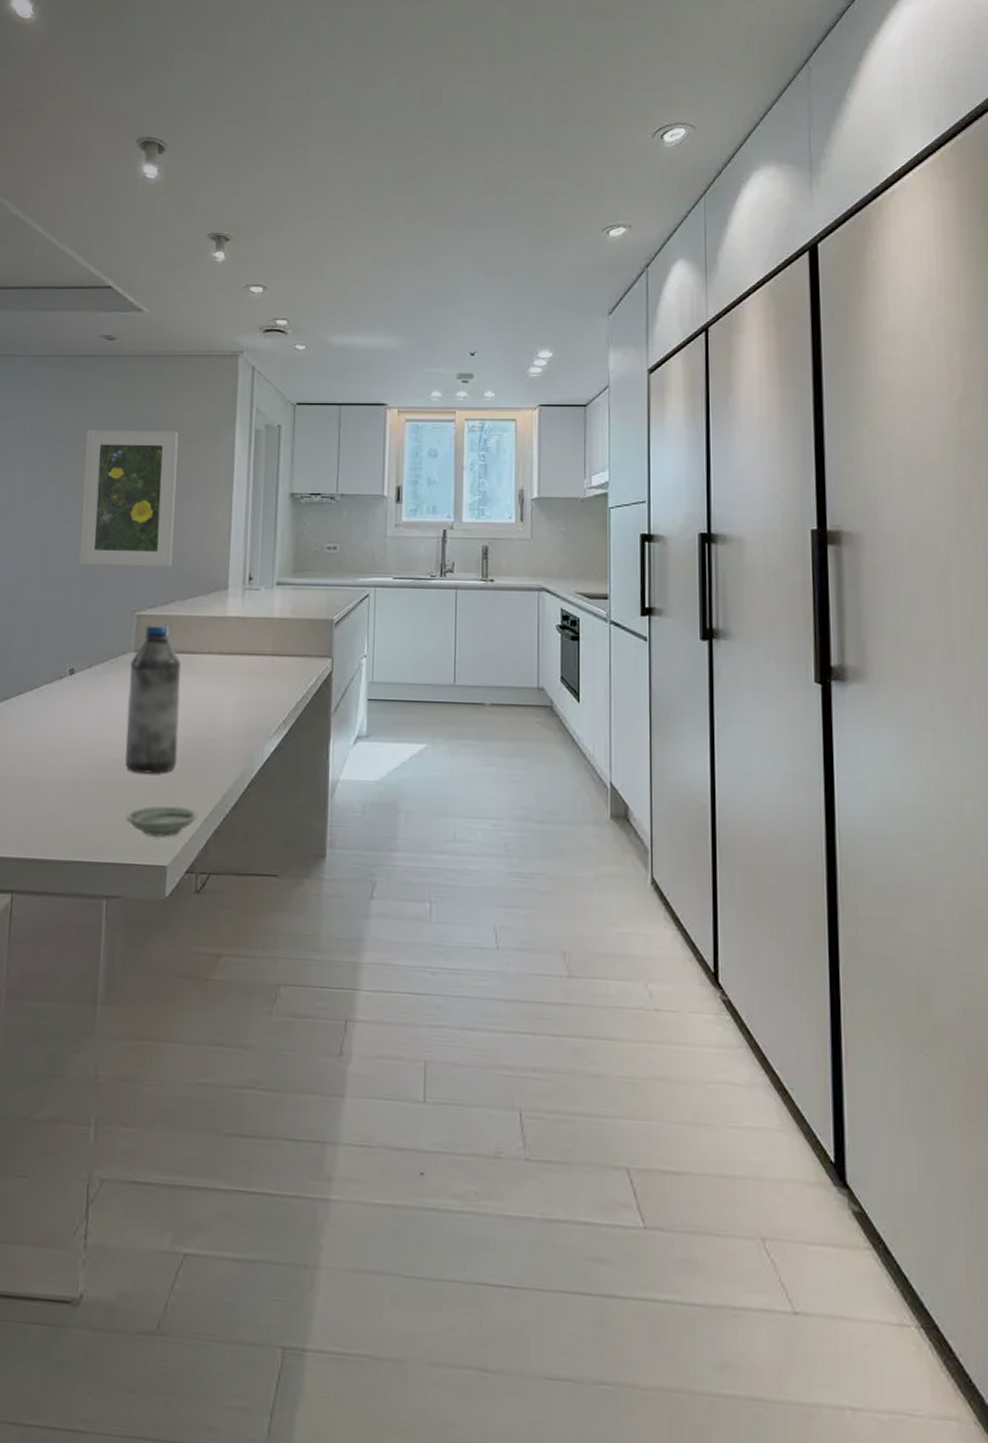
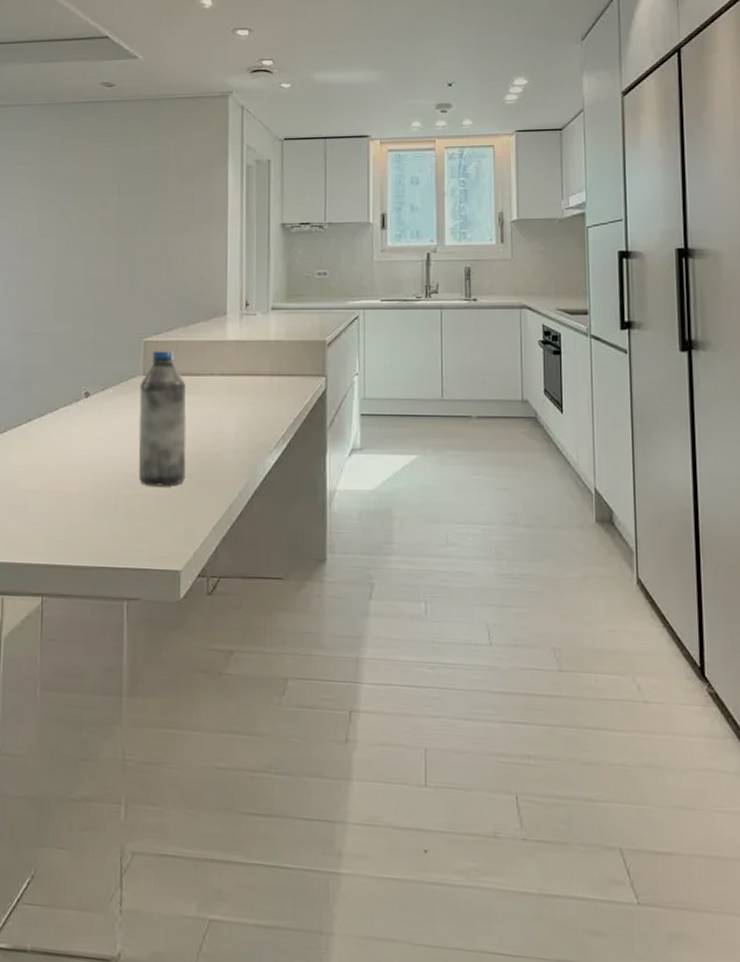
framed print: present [79,430,179,566] -> none [89,169,176,296]
saucer: present [126,805,199,837] -> none [142,515,208,544]

